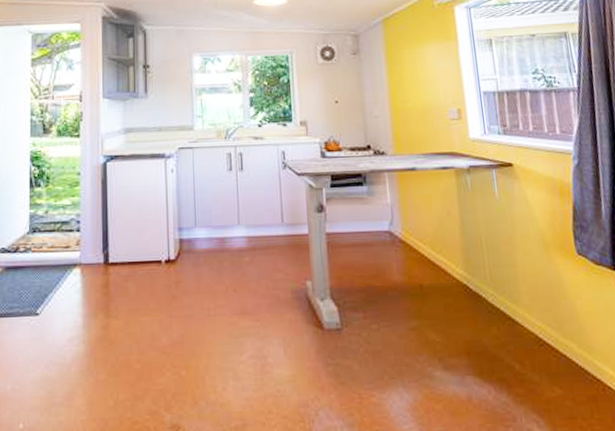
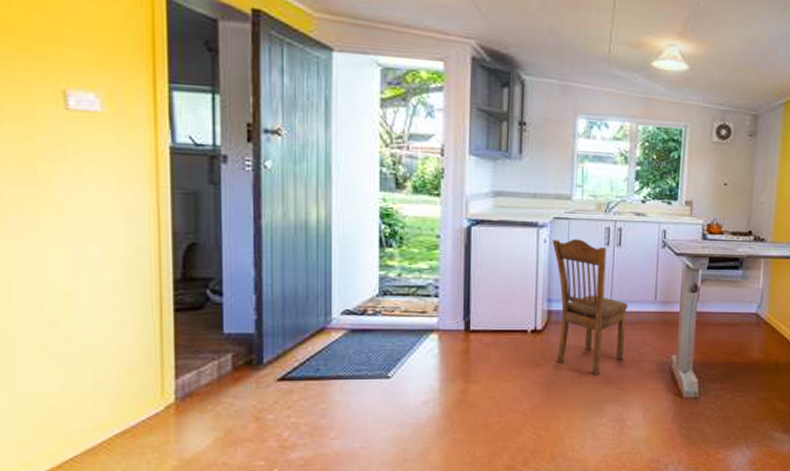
dining chair: none [179,166,257,307] -> present [552,239,628,376]

